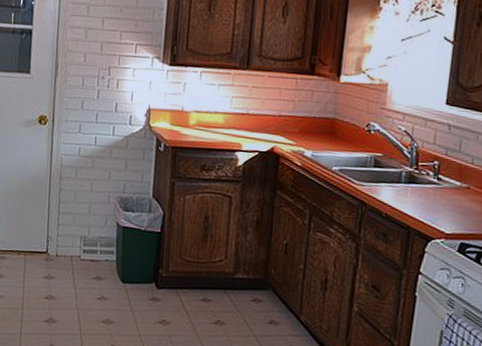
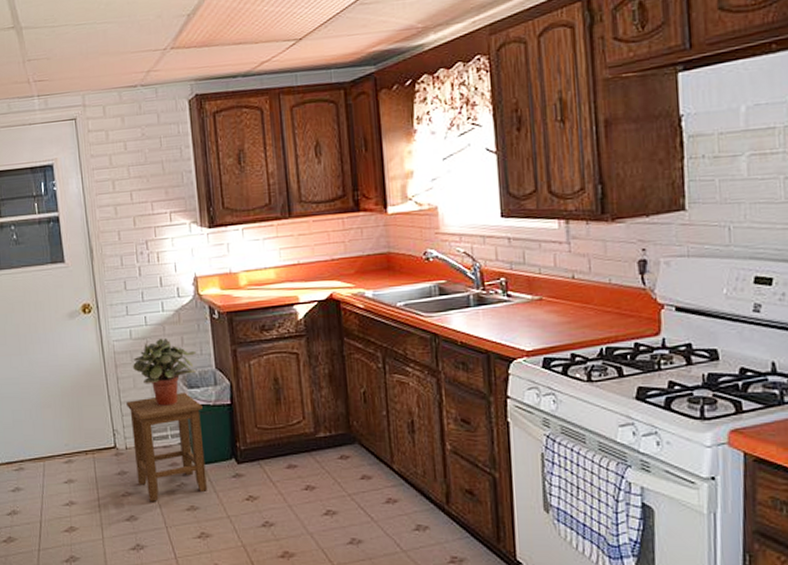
stool: none [61,212,134,309] -> present [126,392,207,502]
potted plant: none [76,160,137,224] -> present [133,339,196,406]

